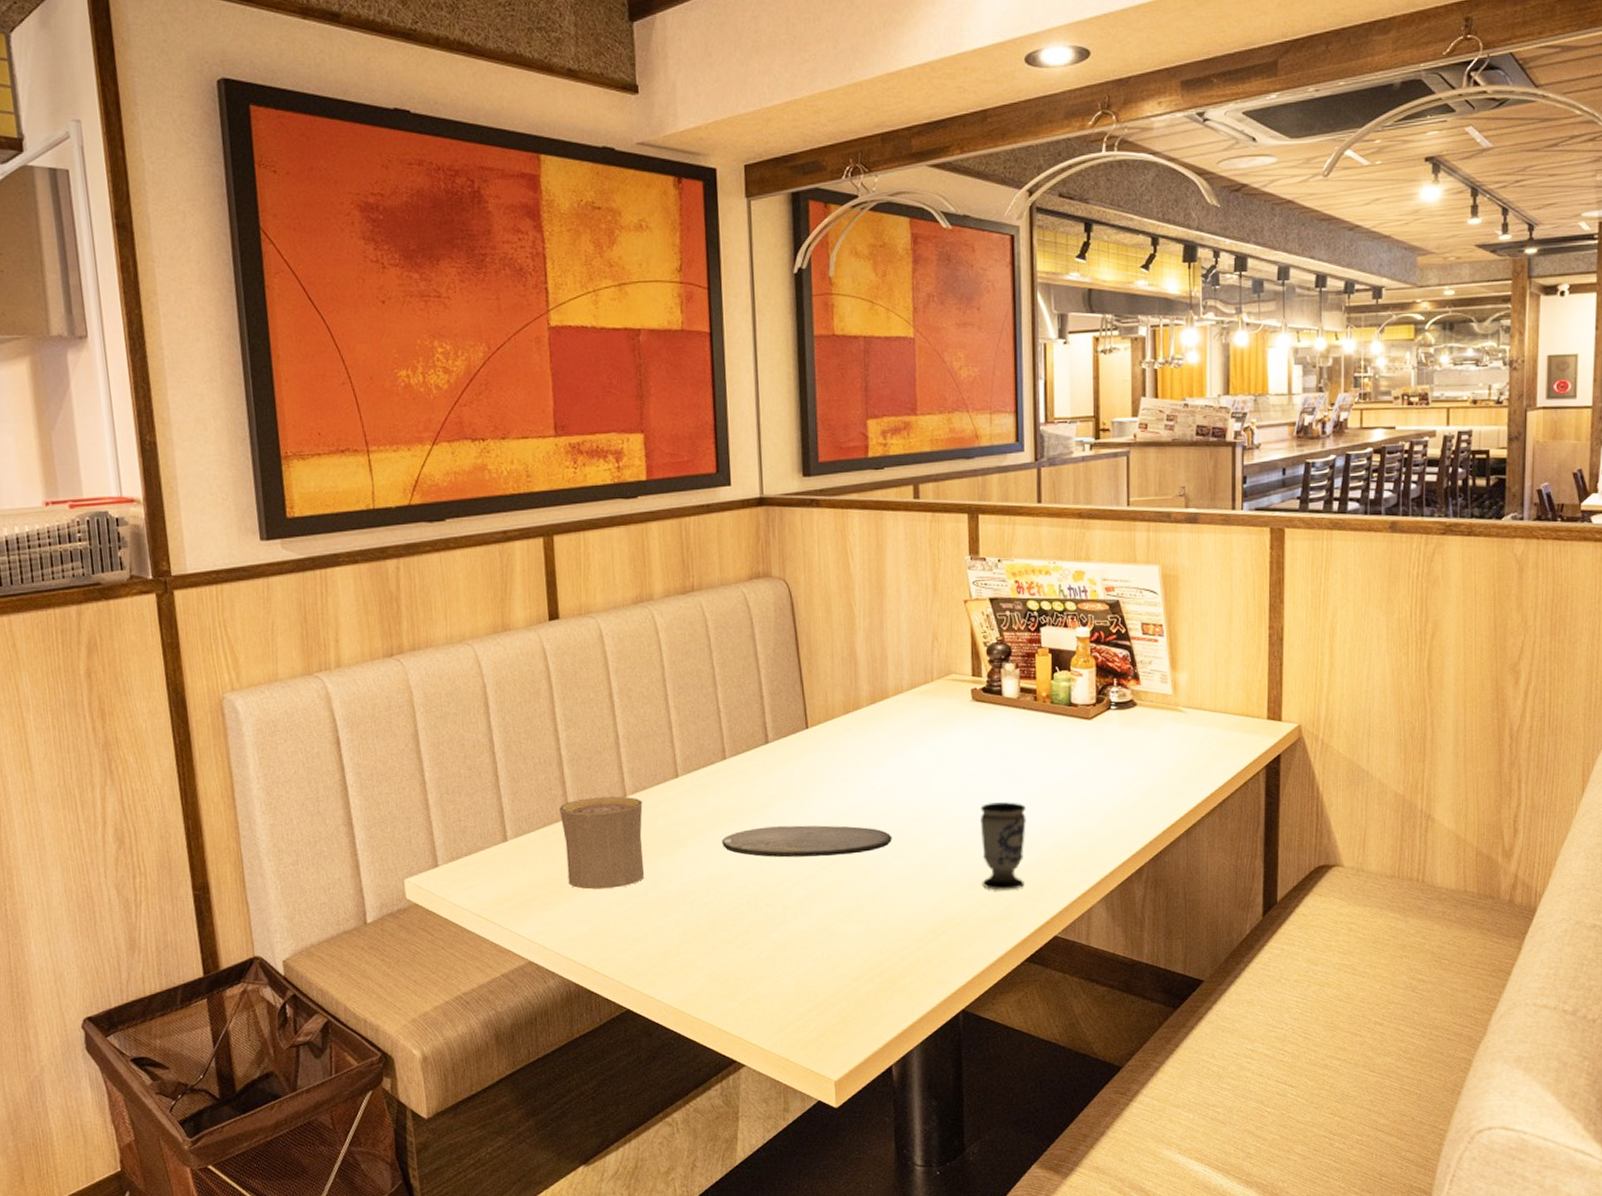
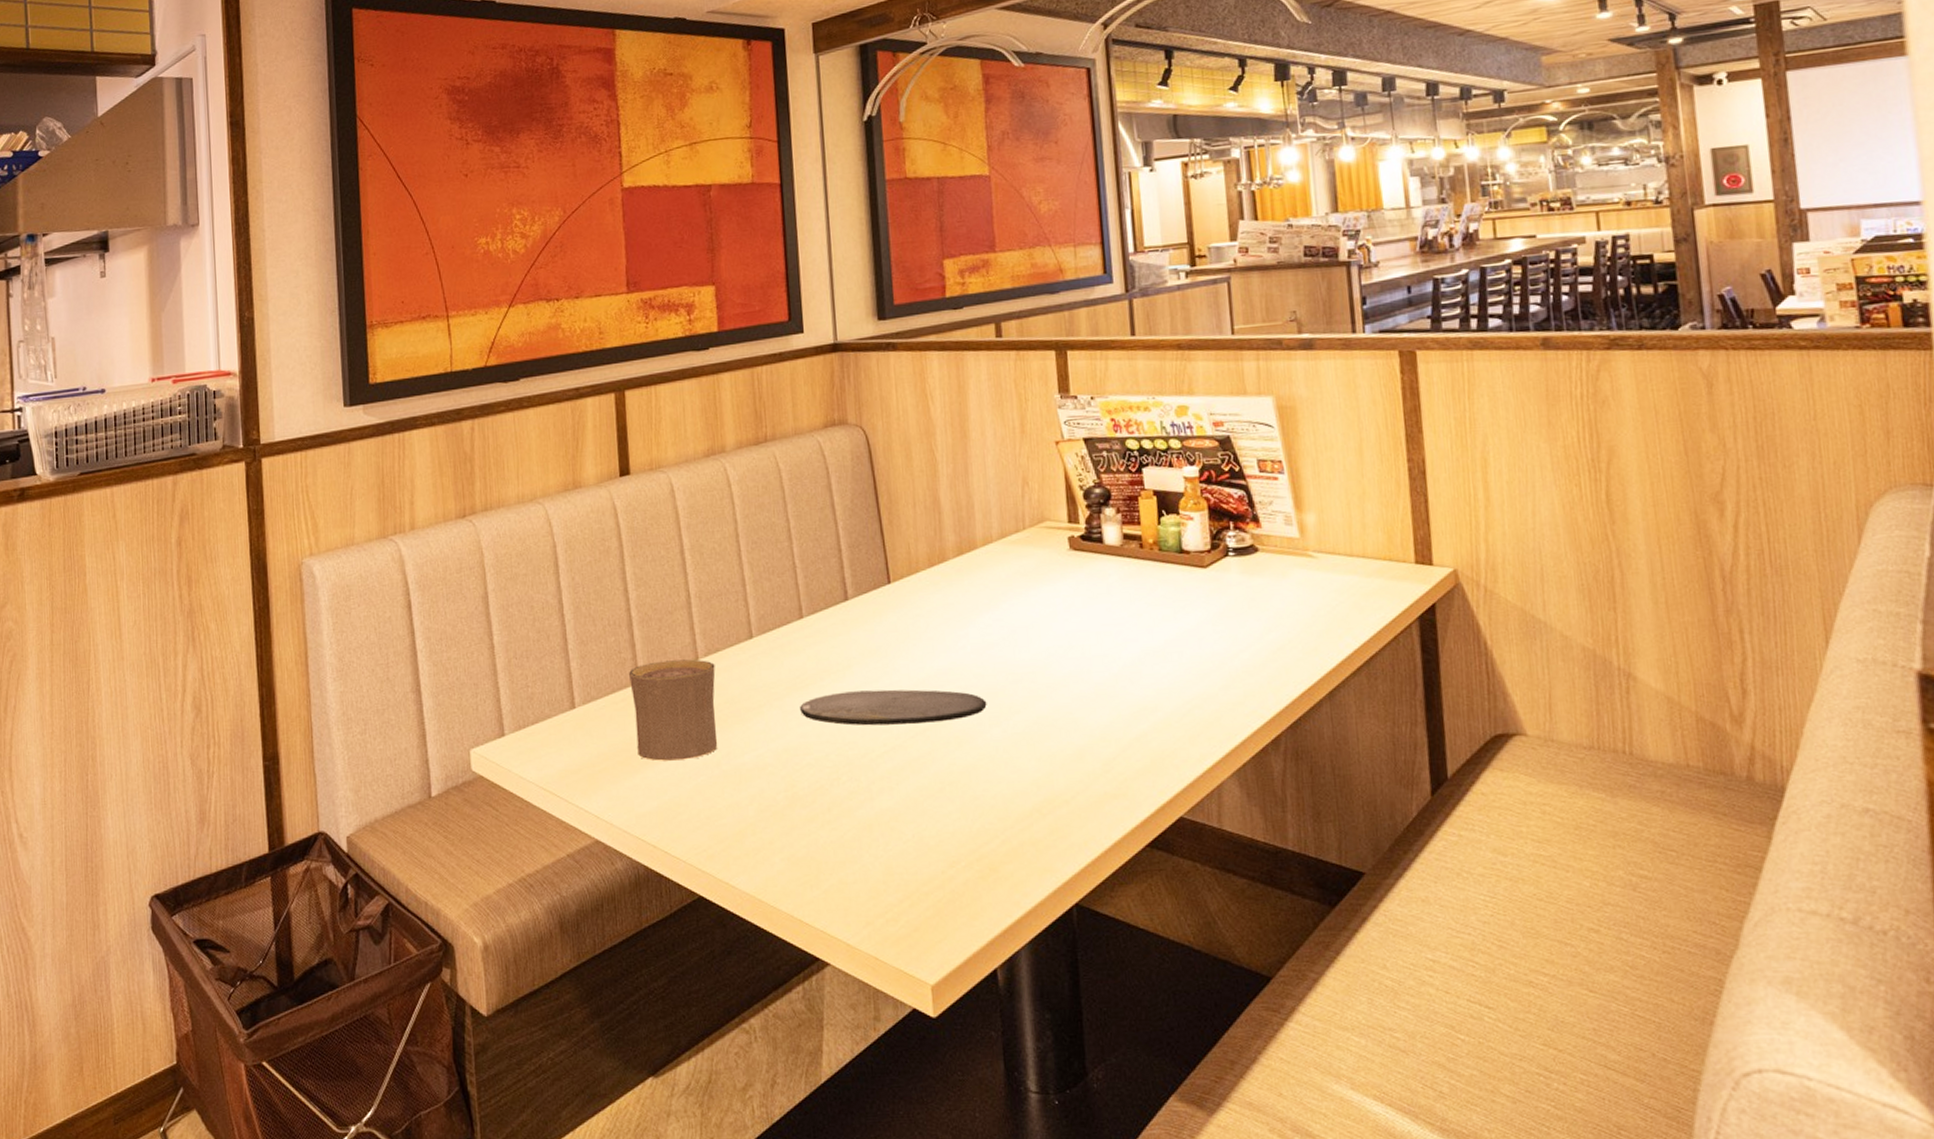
cup: present [979,802,1026,891] -> none [1085,662,1141,764]

